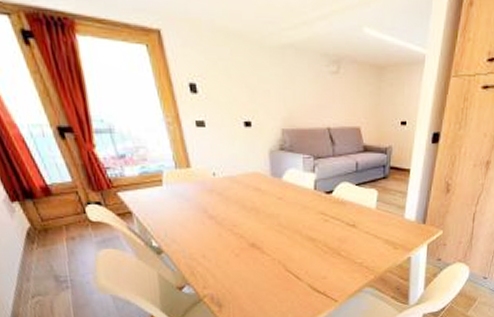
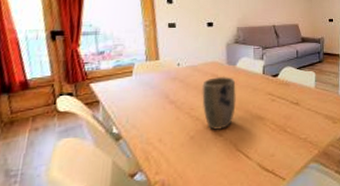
plant pot: none [244,190,284,249] -> present [202,76,236,130]

